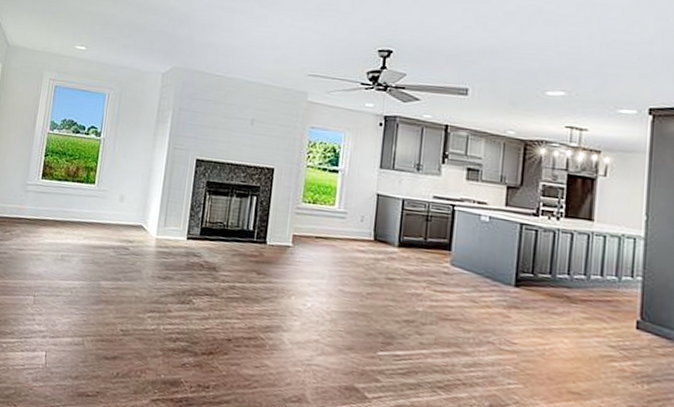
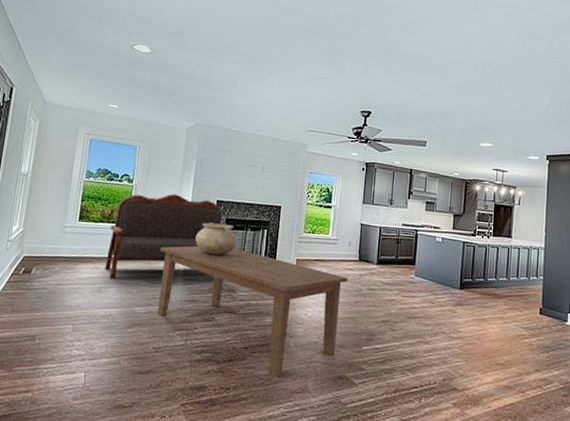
bench: none [68,149,203,248] -> present [104,194,222,280]
dining table: none [125,212,360,380] -> present [157,245,348,377]
ceramic pot: none [170,185,220,226] -> present [195,222,237,256]

